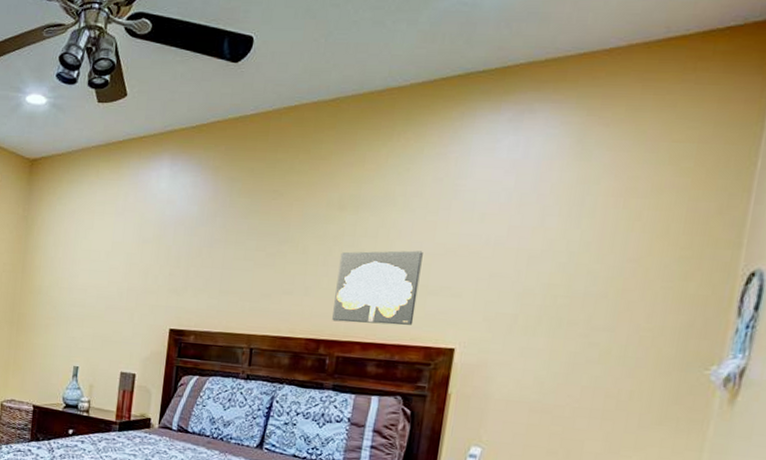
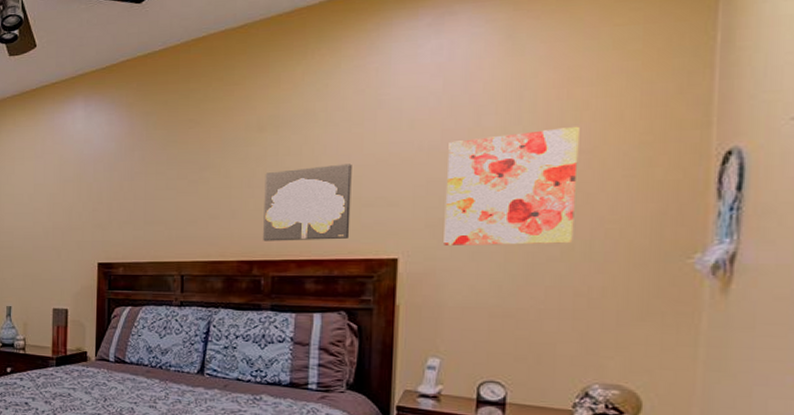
wall art: none [497,235,630,348] -> present [444,126,580,245]

